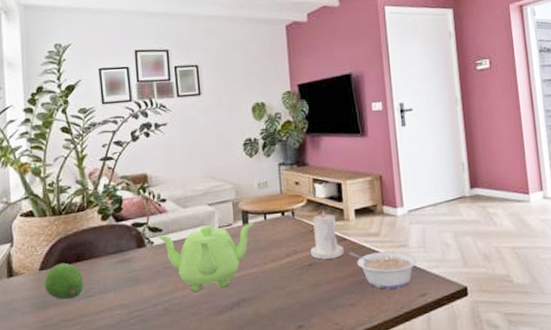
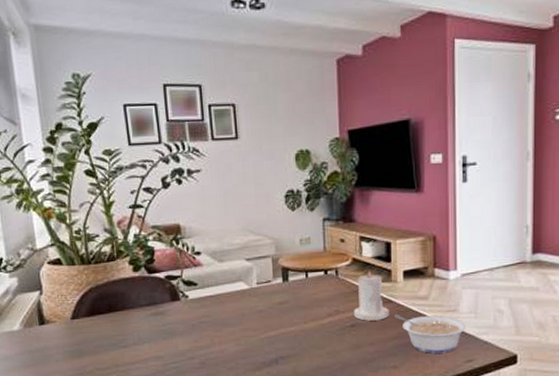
fruit: present [44,262,84,300] -> none [76,312,118,349]
teapot: present [157,223,255,292] -> none [191,281,295,347]

